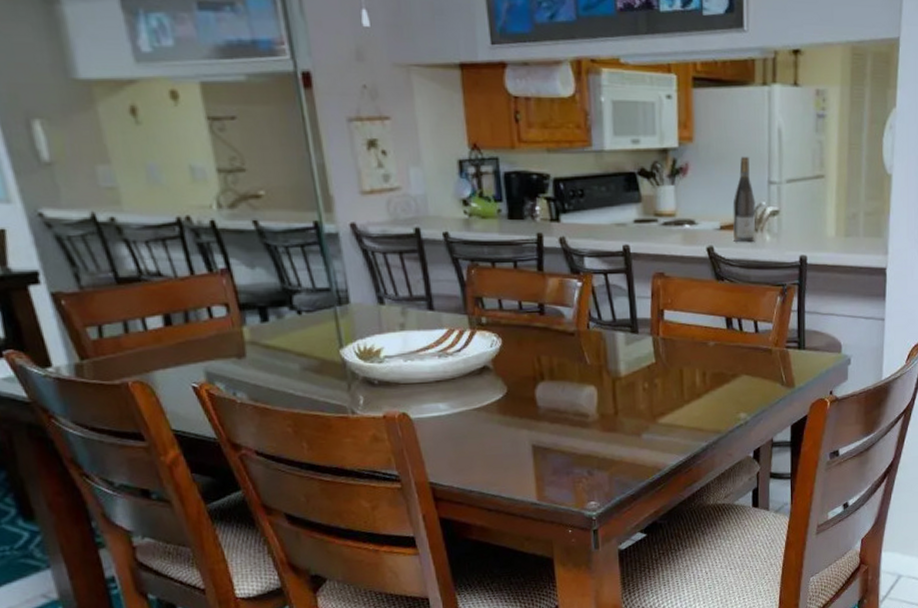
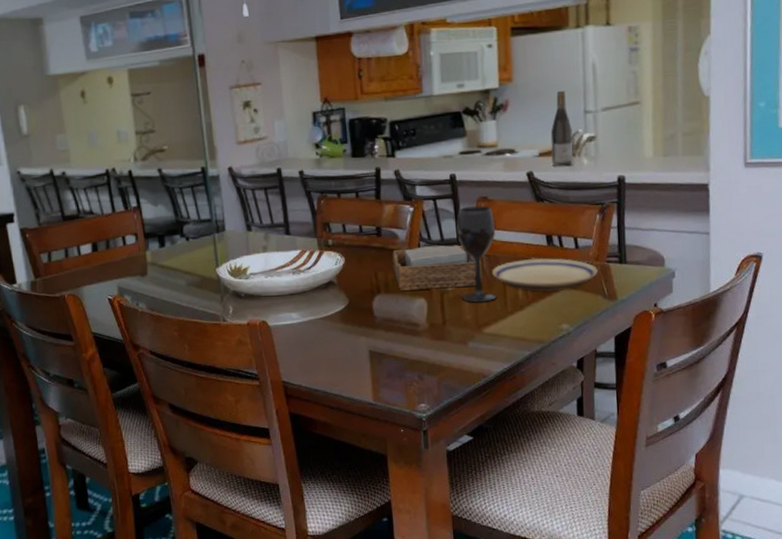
napkin holder: none [557,326,658,377] -> present [392,245,483,291]
wine glass: none [630,282,674,391] -> present [457,205,497,303]
plate: none [668,342,777,379] -> present [492,258,598,292]

